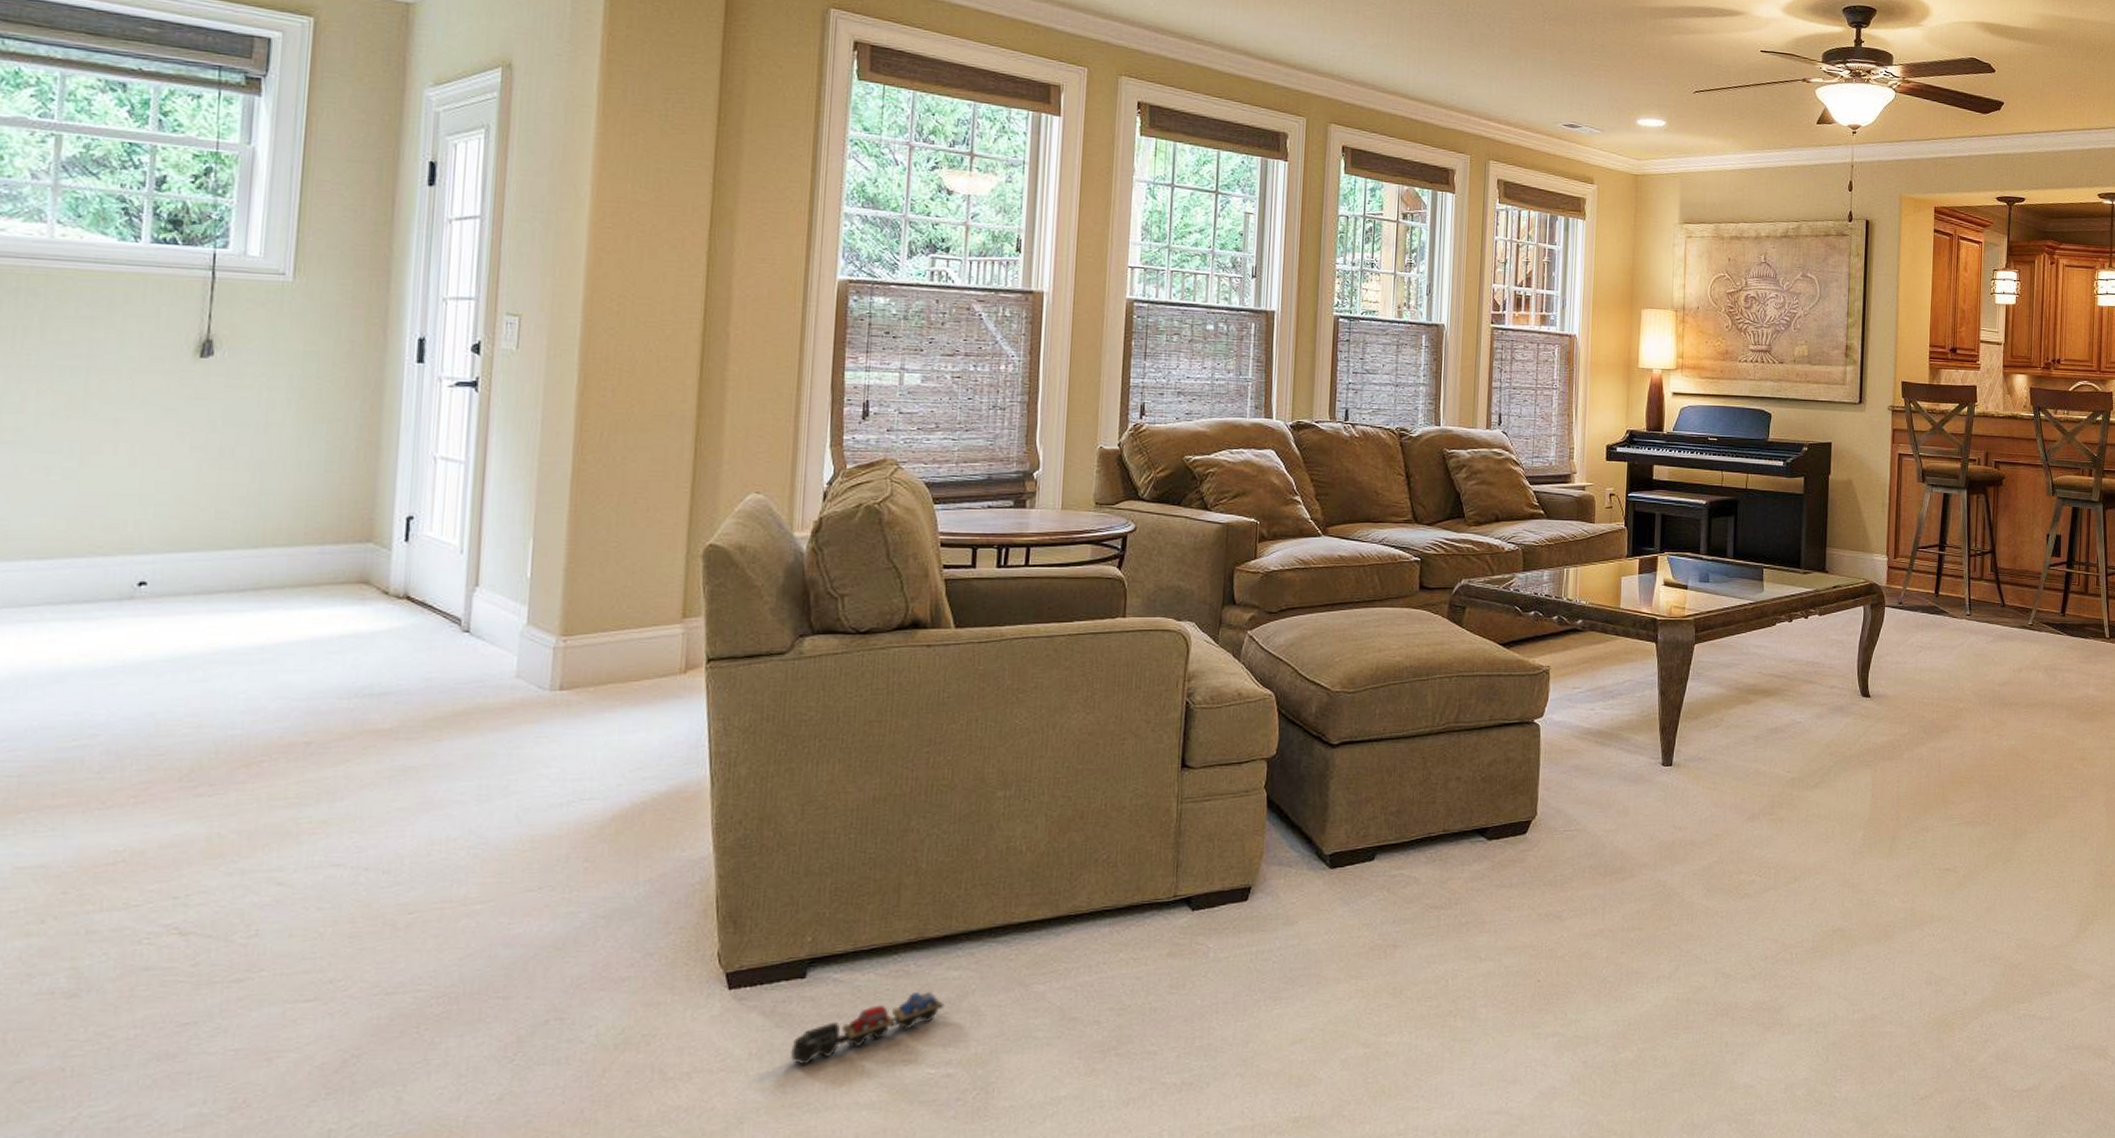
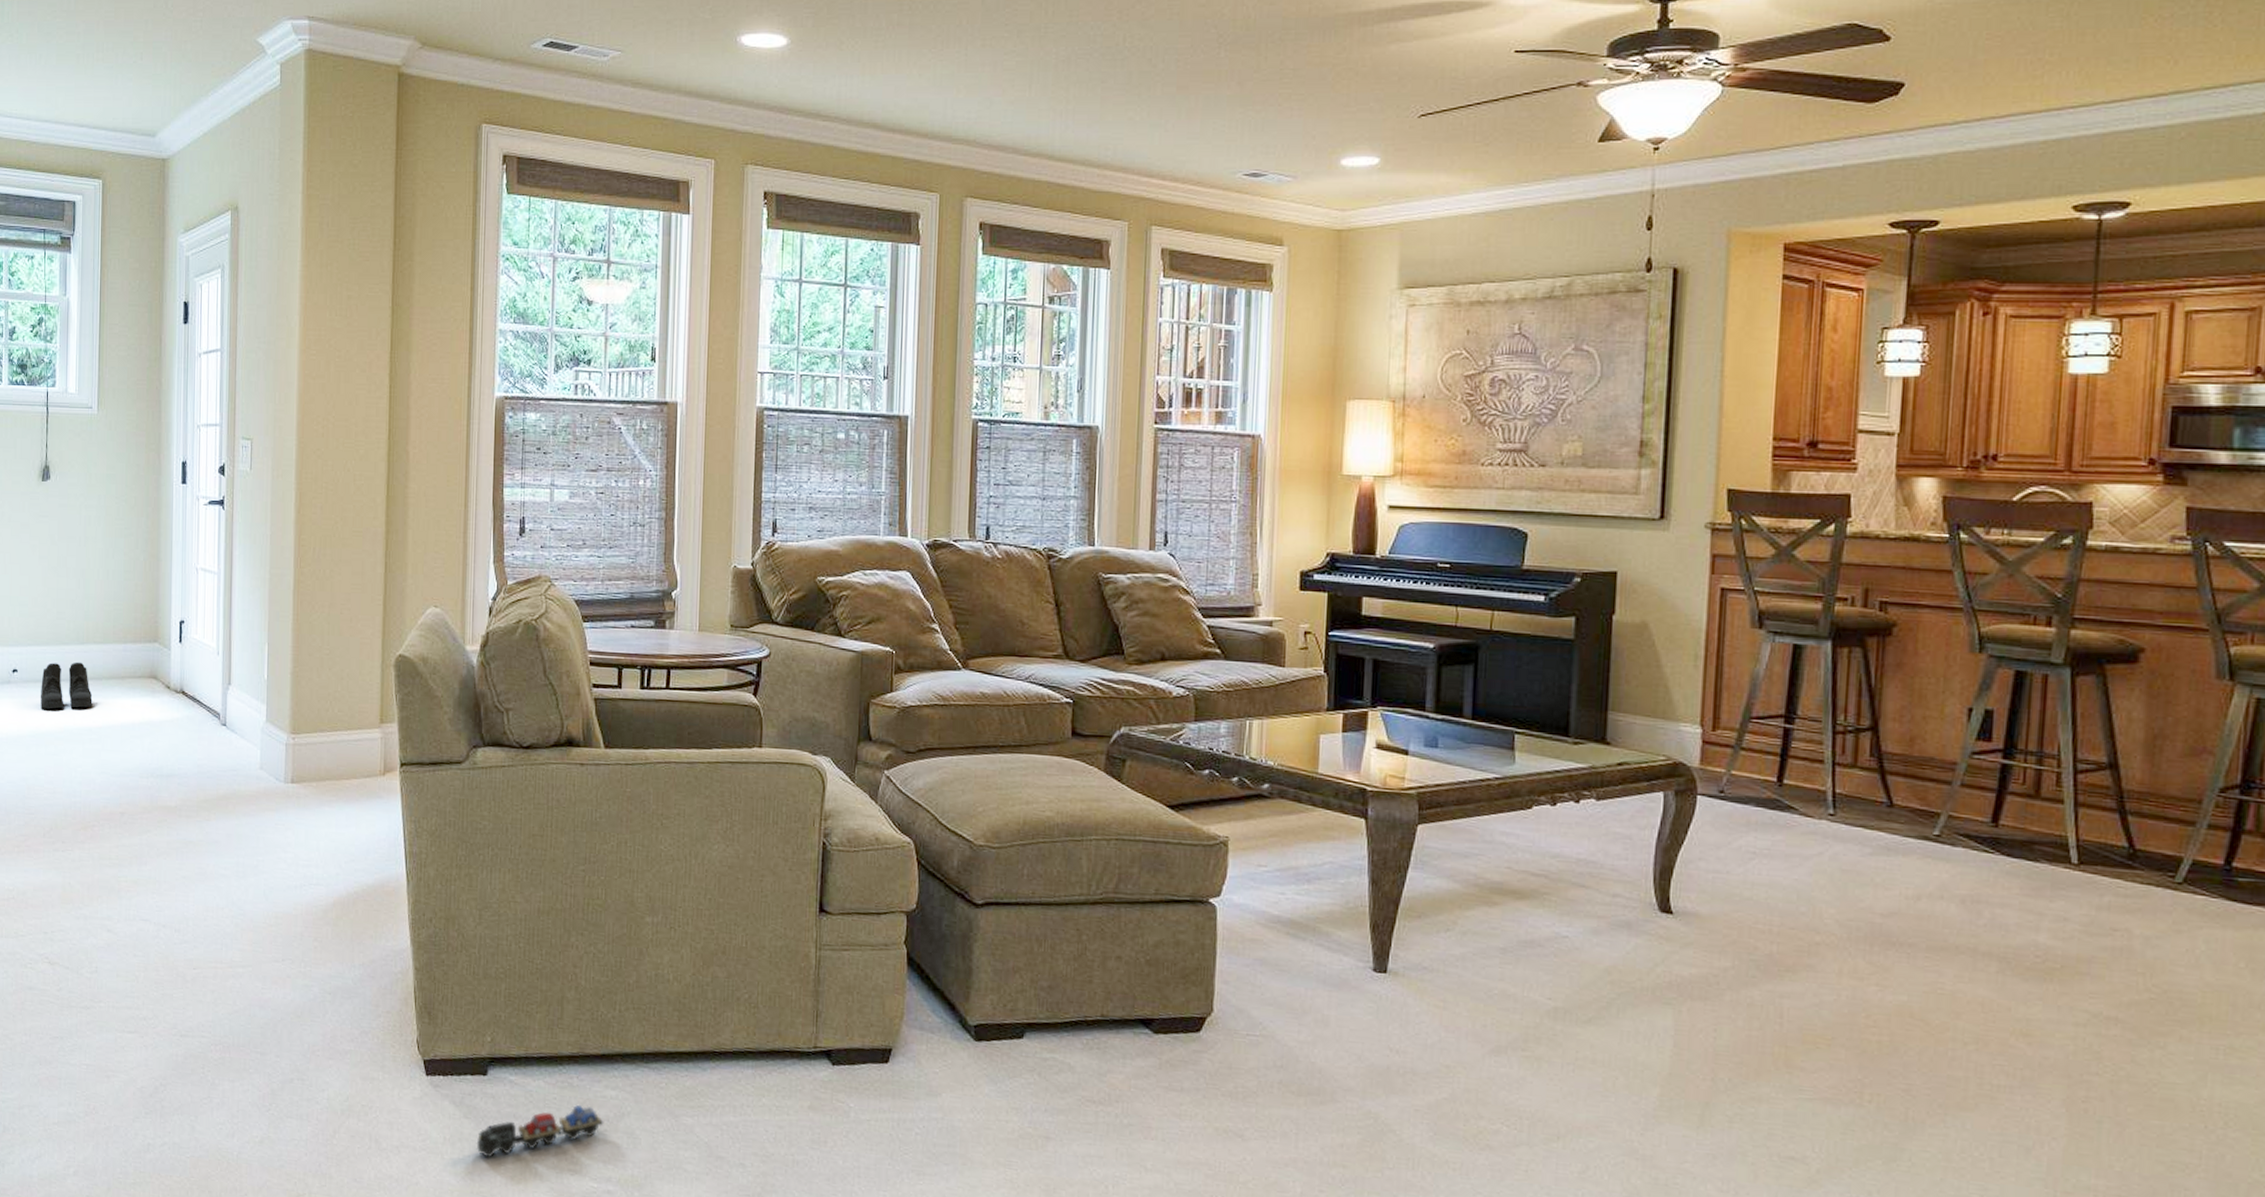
boots: none [183,569,268,628] -> present [41,661,93,710]

